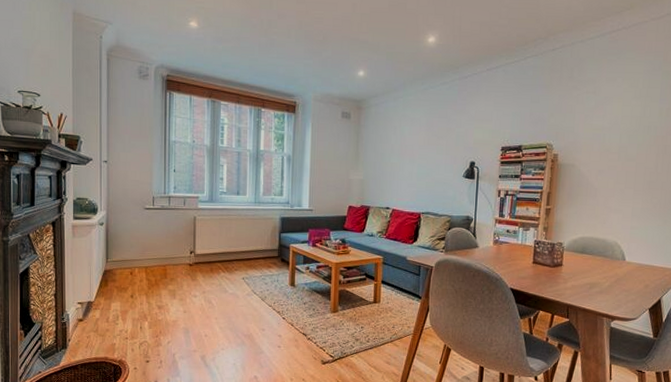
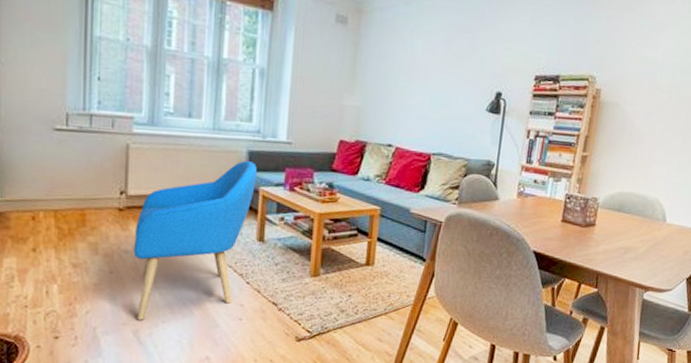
armchair: none [200,225,288,348] -> present [133,161,258,320]

